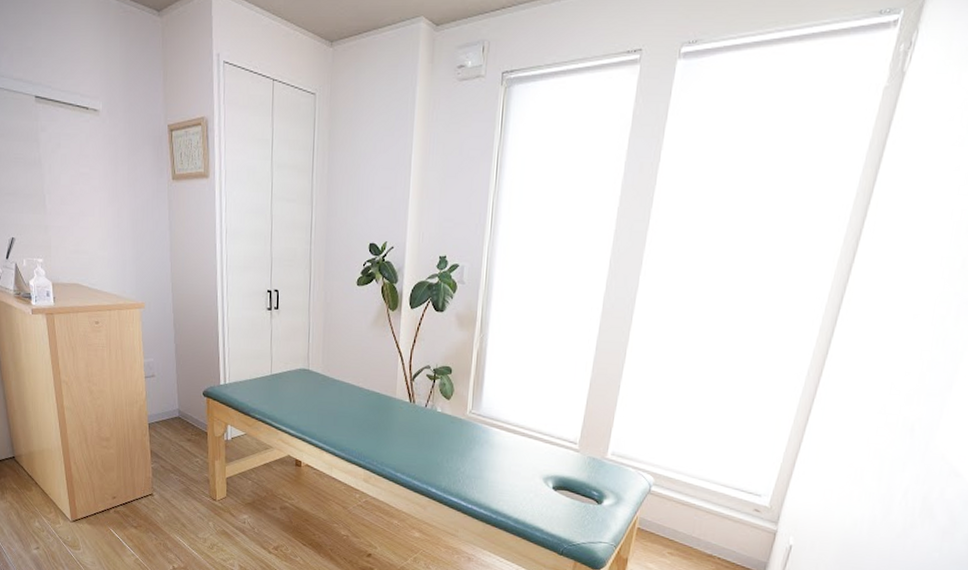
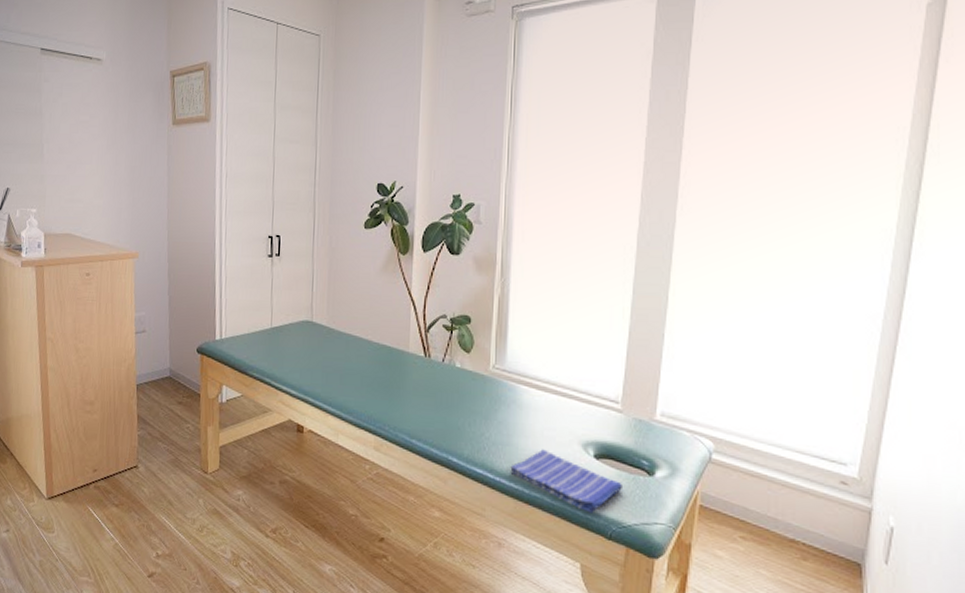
dish towel: none [480,482,576,534] -> present [510,449,624,513]

